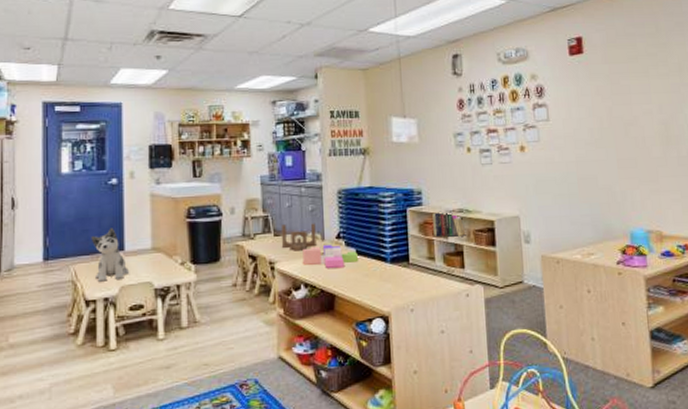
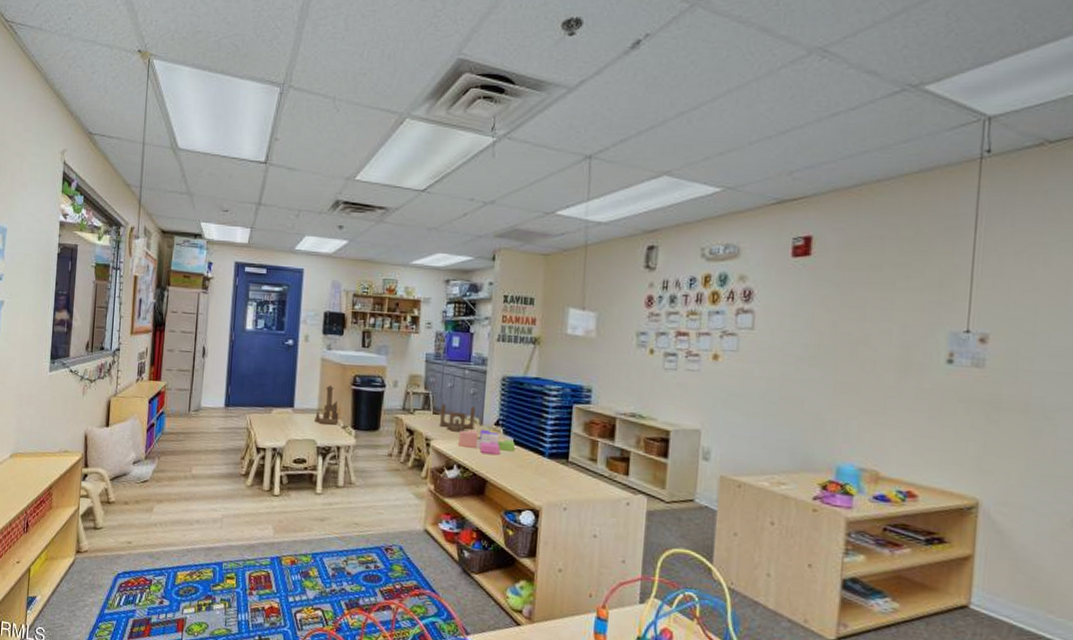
plush toy: present [91,228,130,283] -> none [266,385,297,434]
toy blocks: none [149,221,176,264] -> present [315,385,339,425]
books: present [432,212,466,237] -> none [599,413,636,442]

